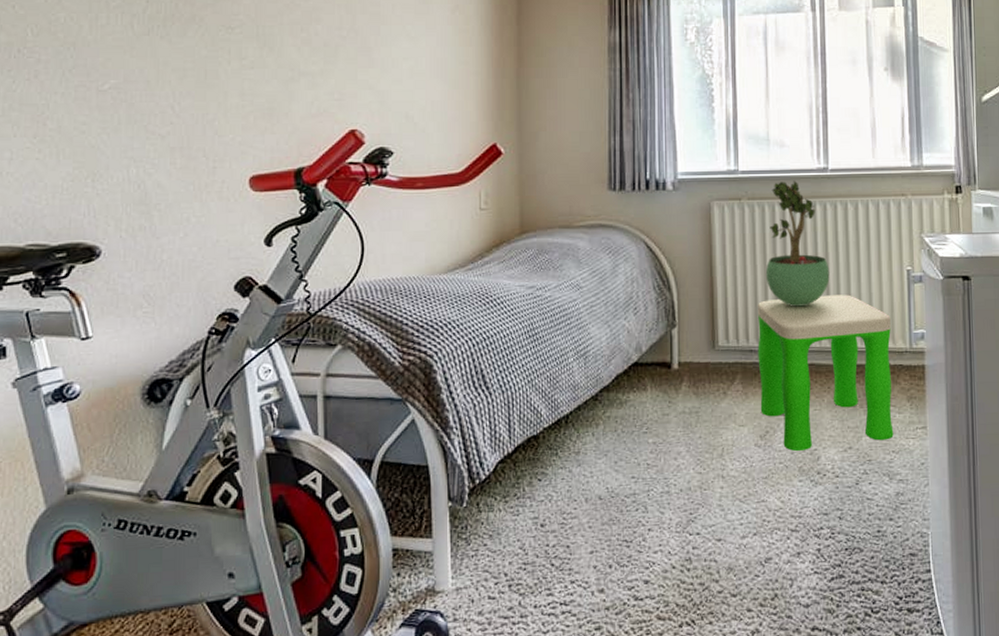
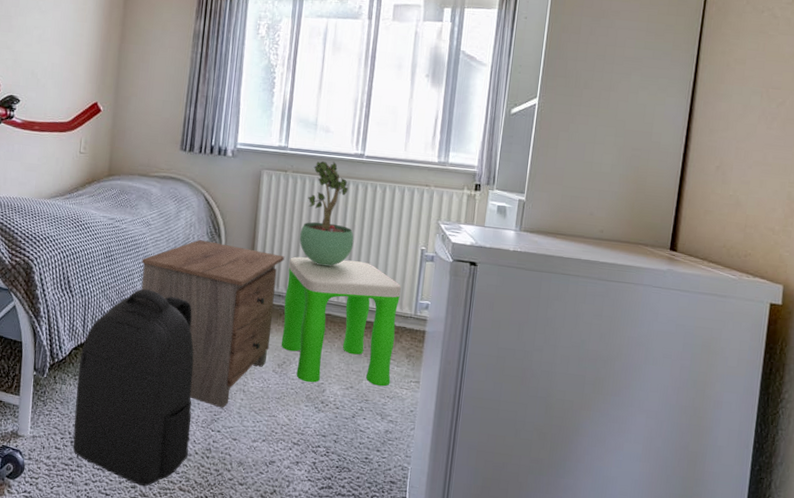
backpack: none [508,369,664,625] -> present [73,288,194,487]
nightstand: none [575,297,752,504] -> present [141,240,285,409]

